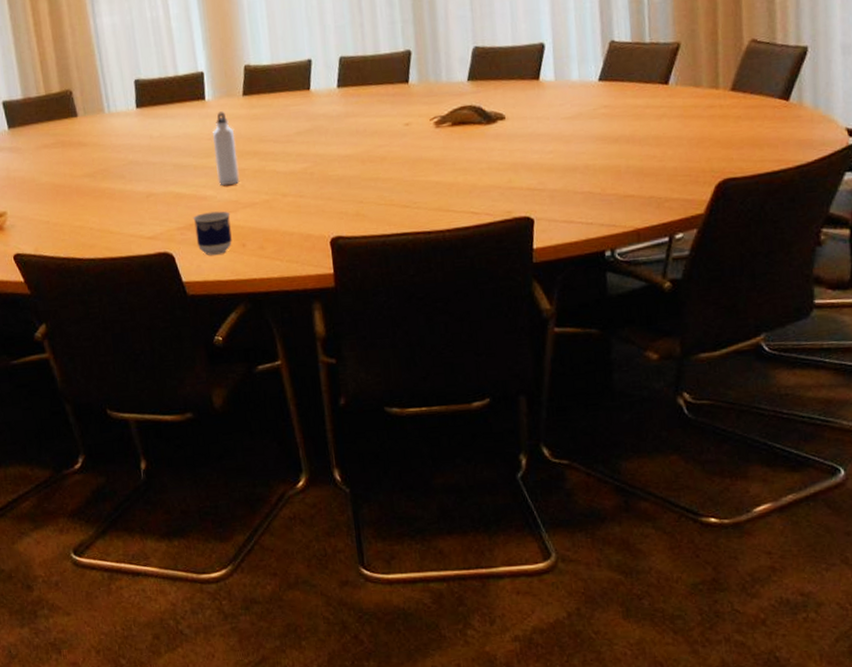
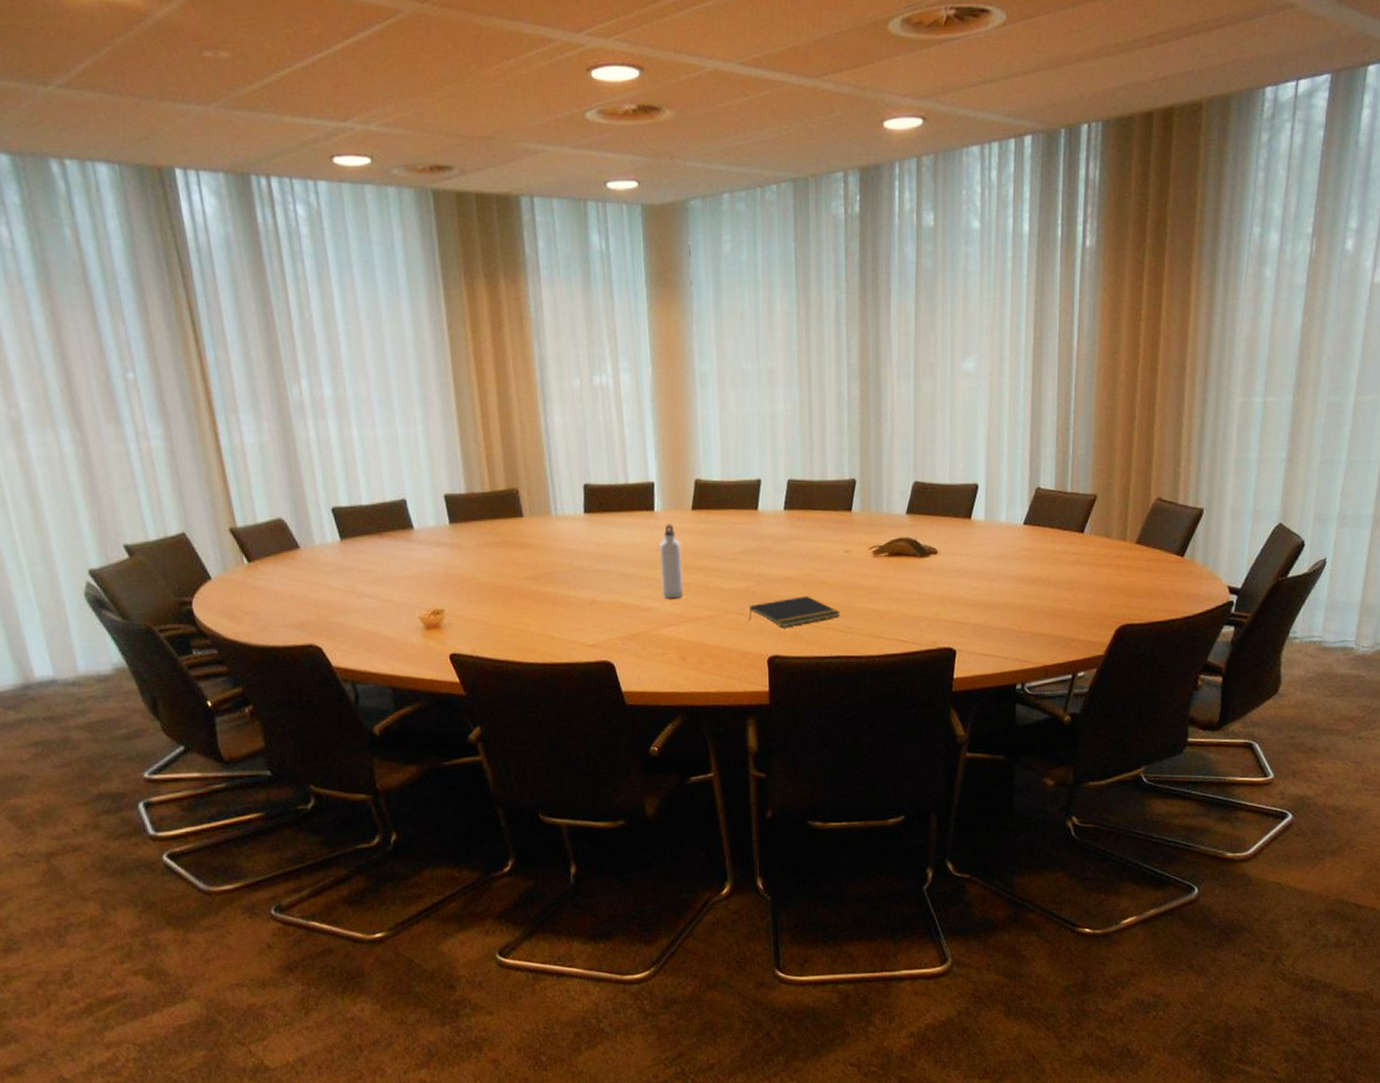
cup: present [193,211,232,255] -> none [635,623,673,667]
notepad: none [308,173,404,207] -> present [749,596,840,627]

